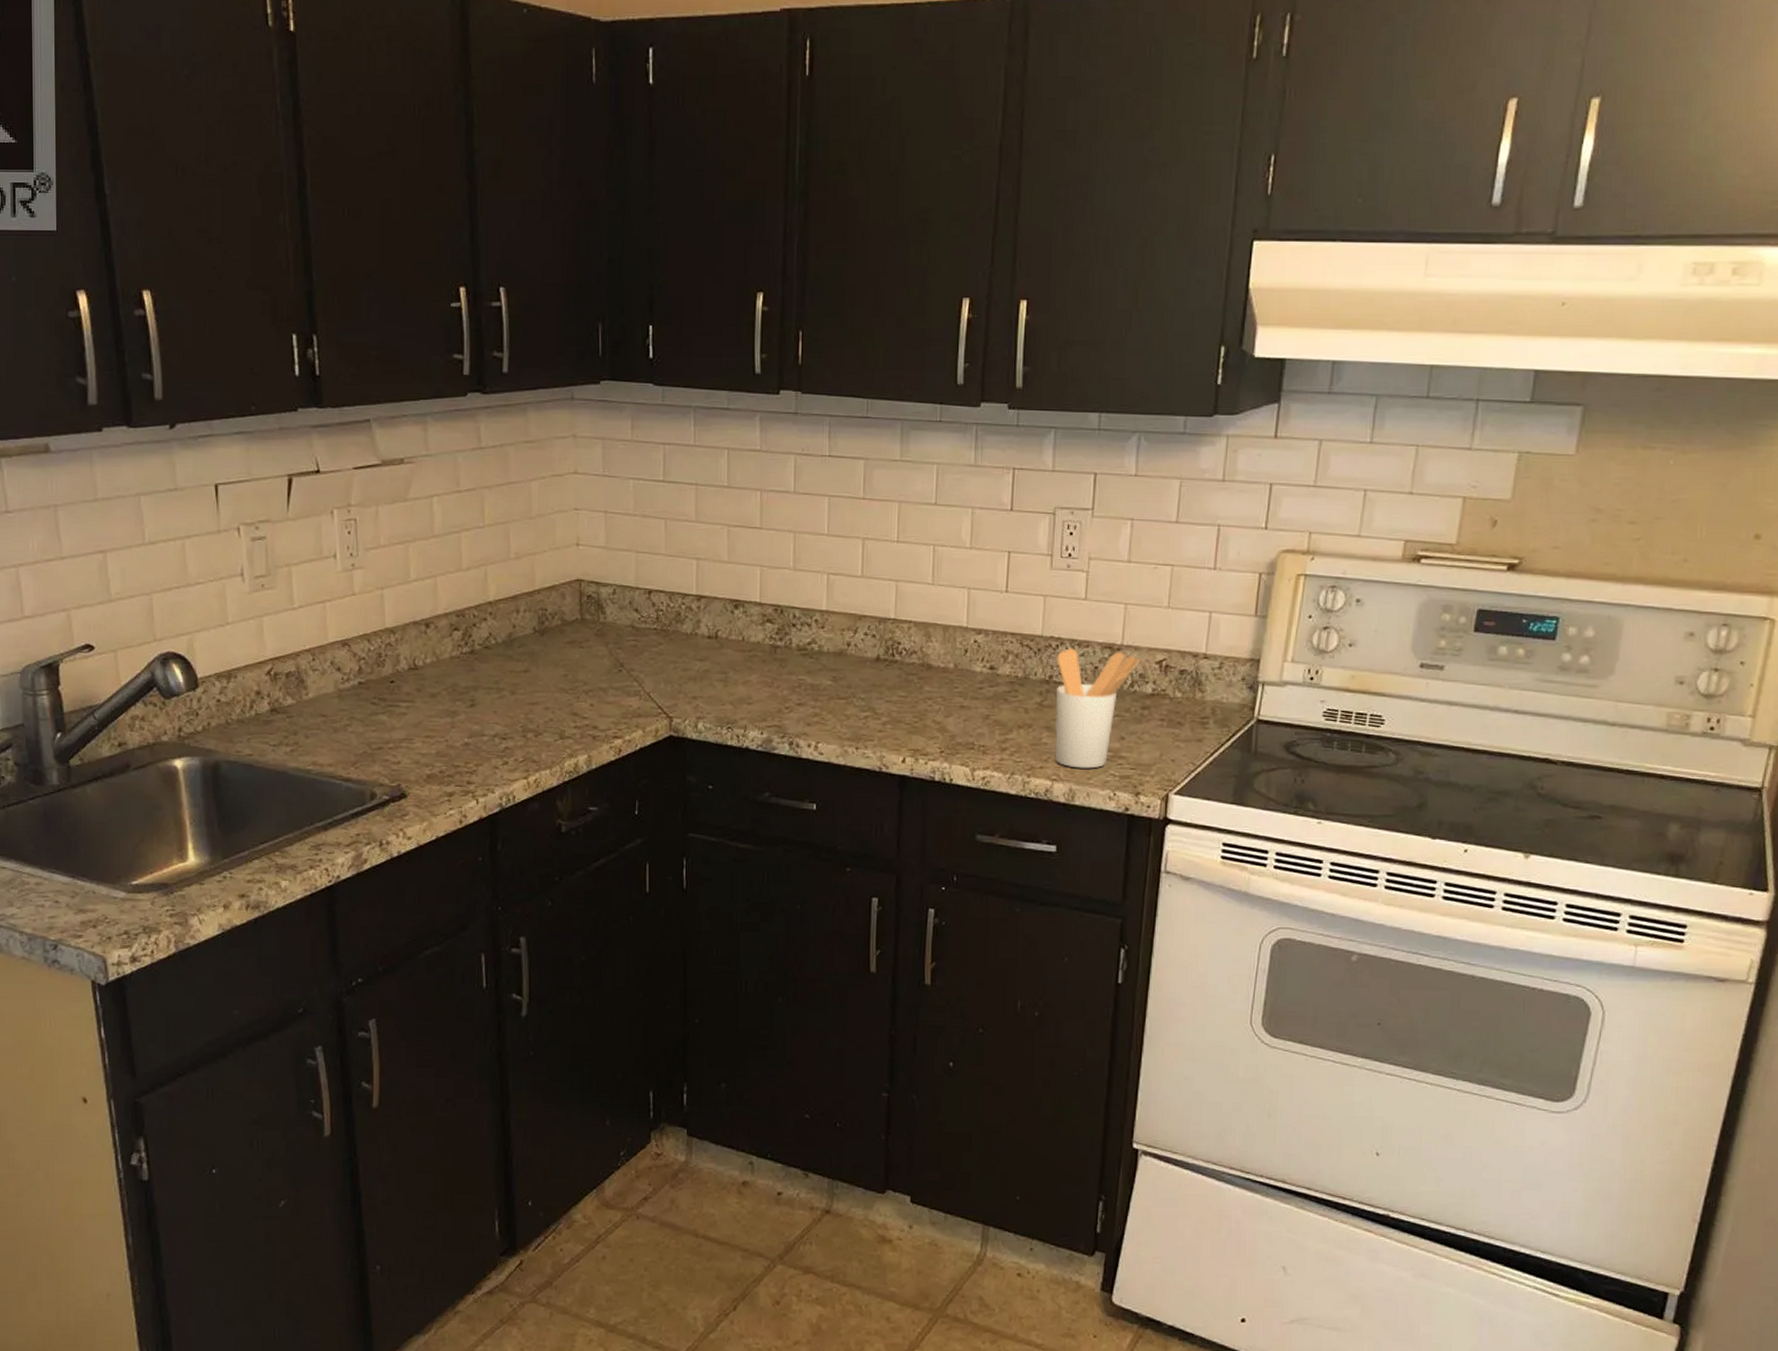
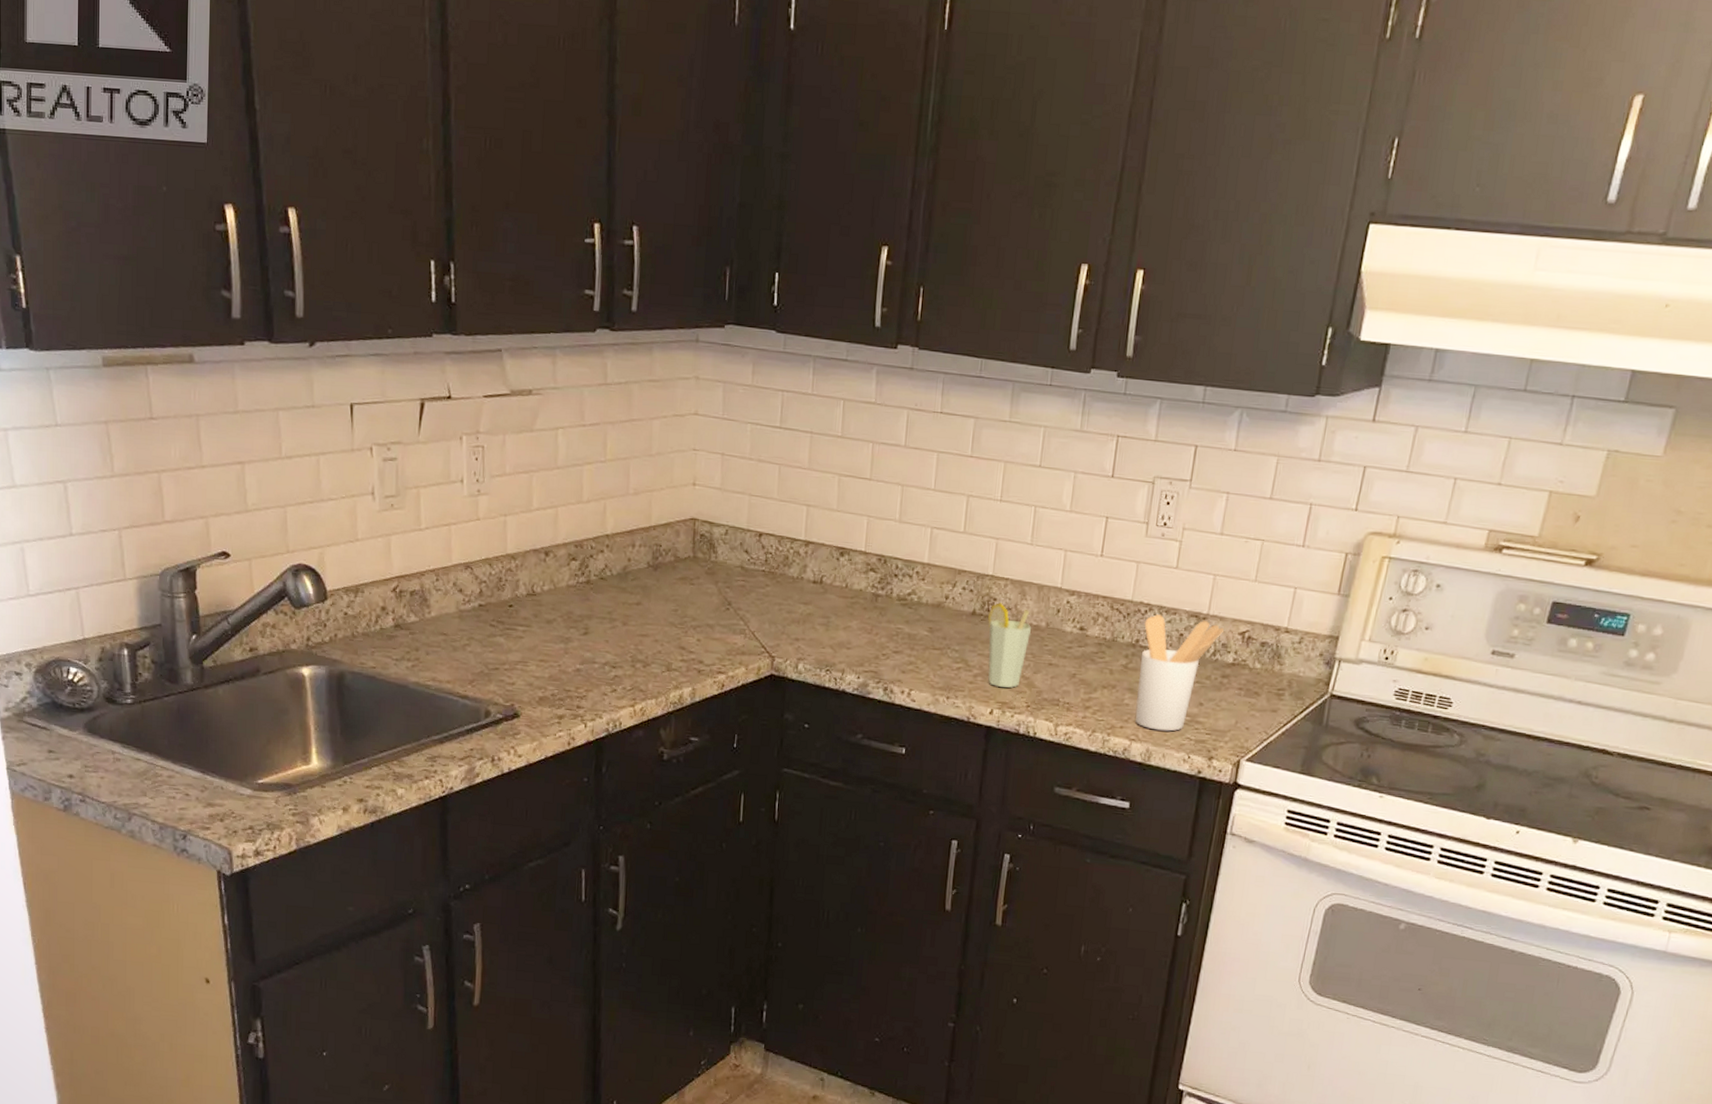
cup: none [893,646,940,734] -> present [988,603,1032,688]

